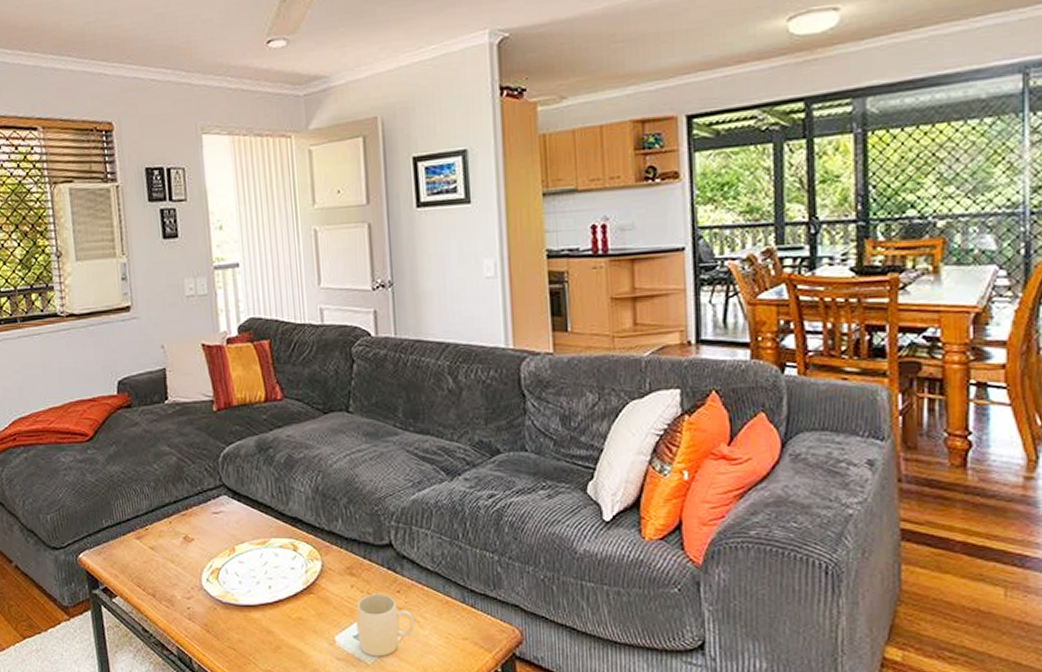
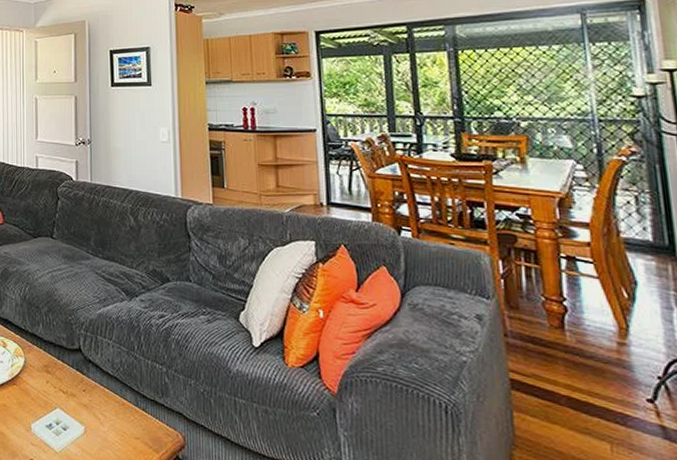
mug: present [356,593,415,657] -> none [49,389,97,447]

